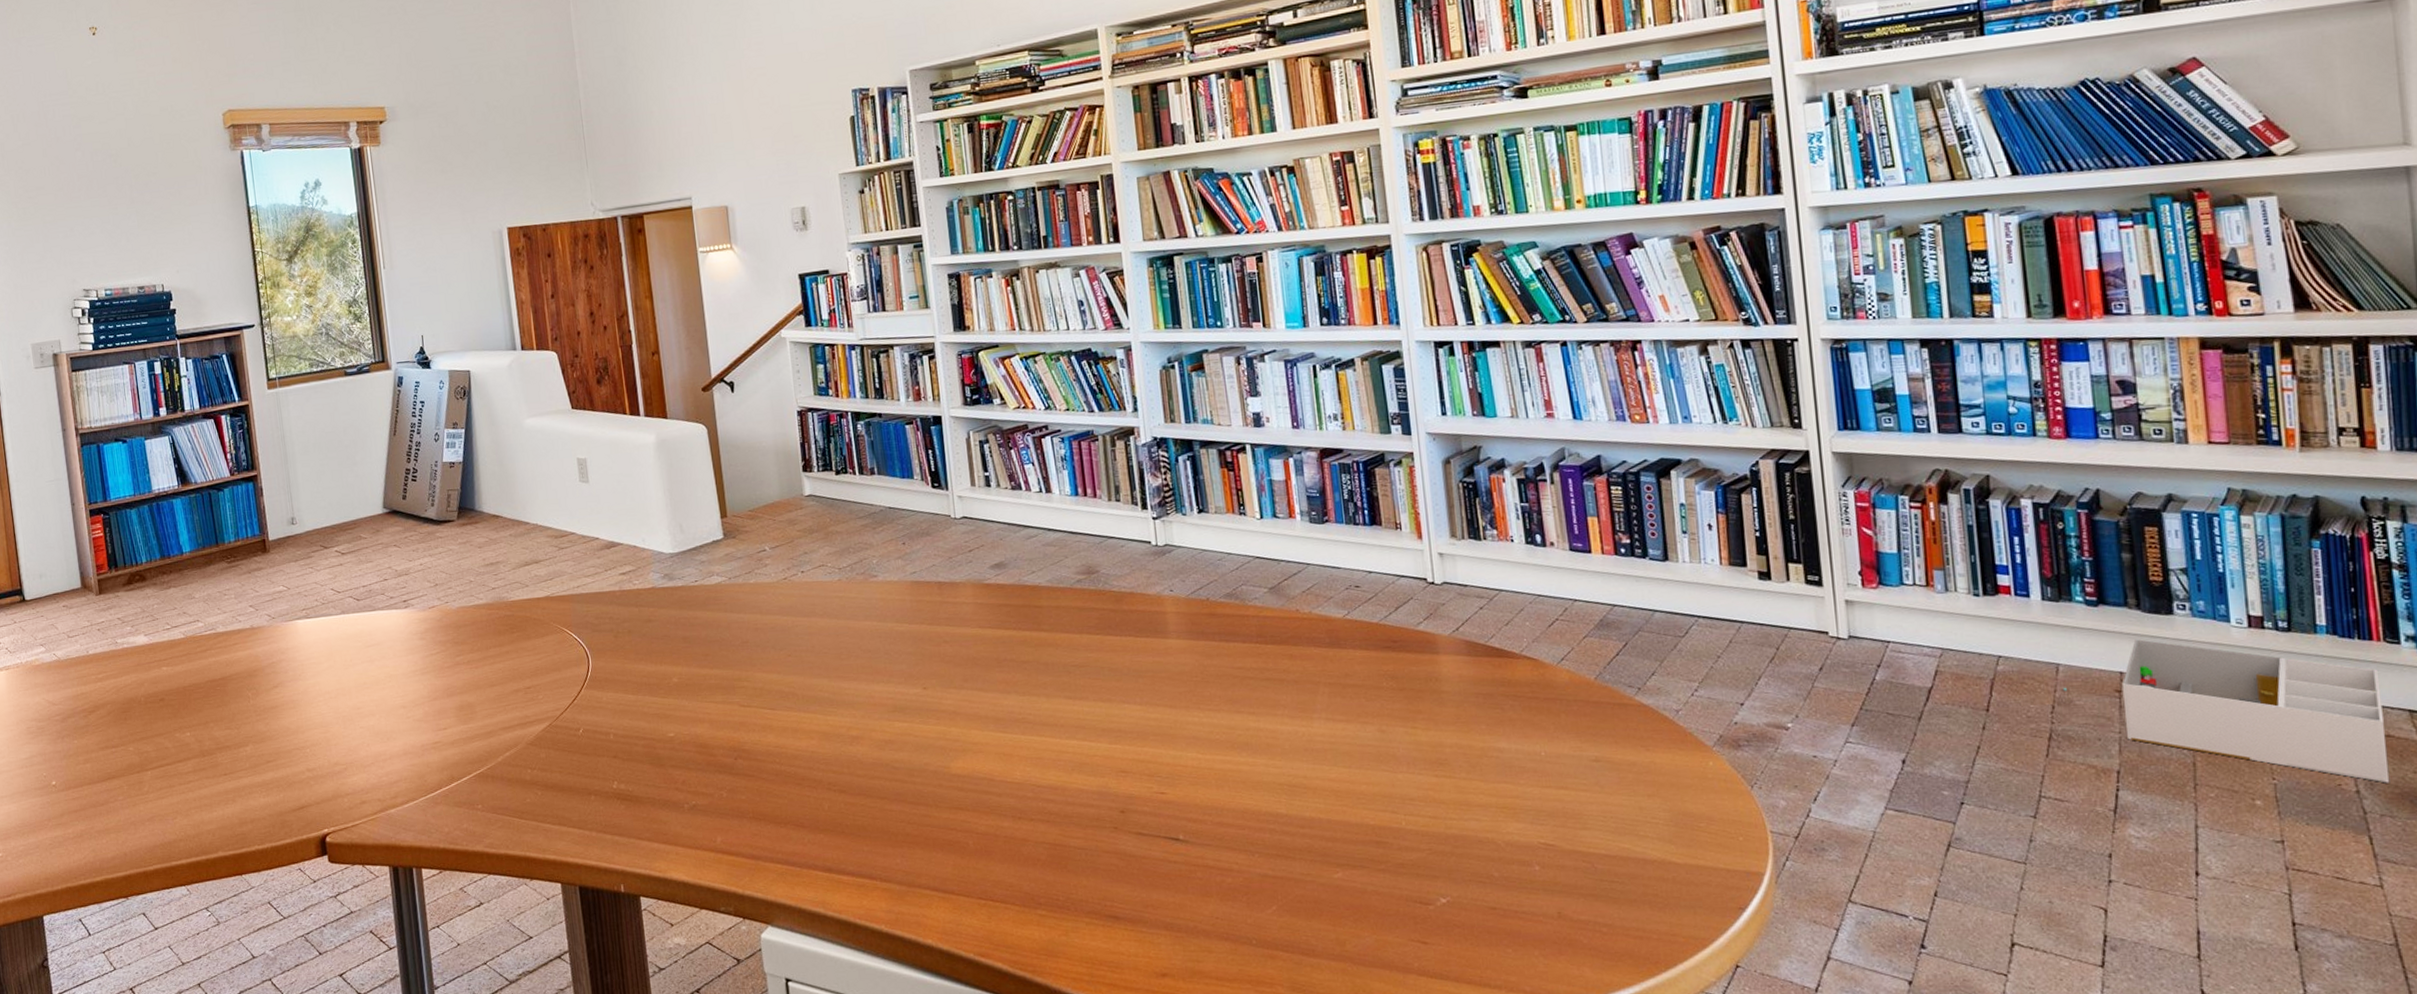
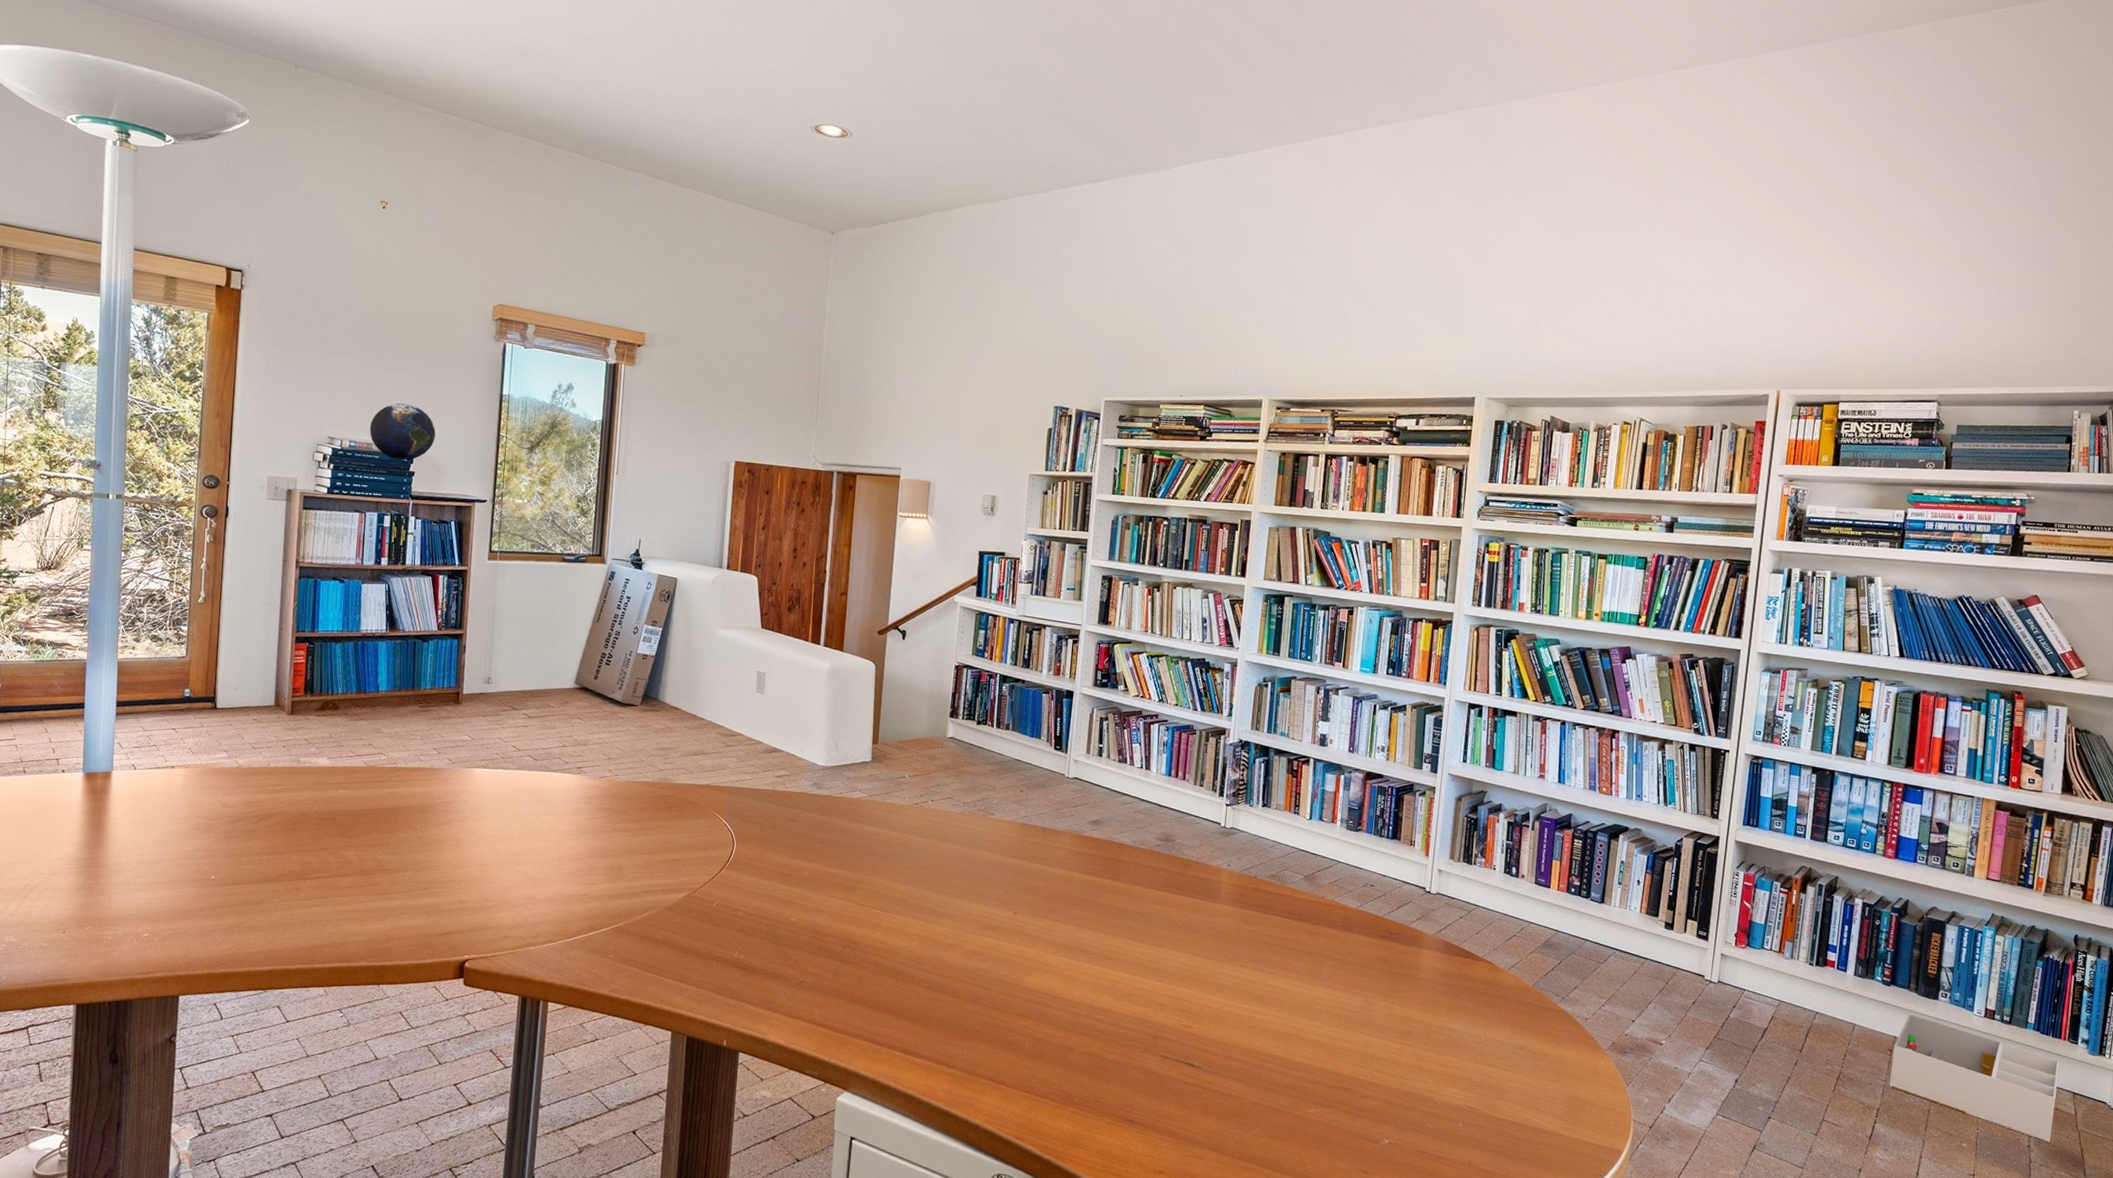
globe: none [122,237,190,299] -> present [369,403,436,460]

